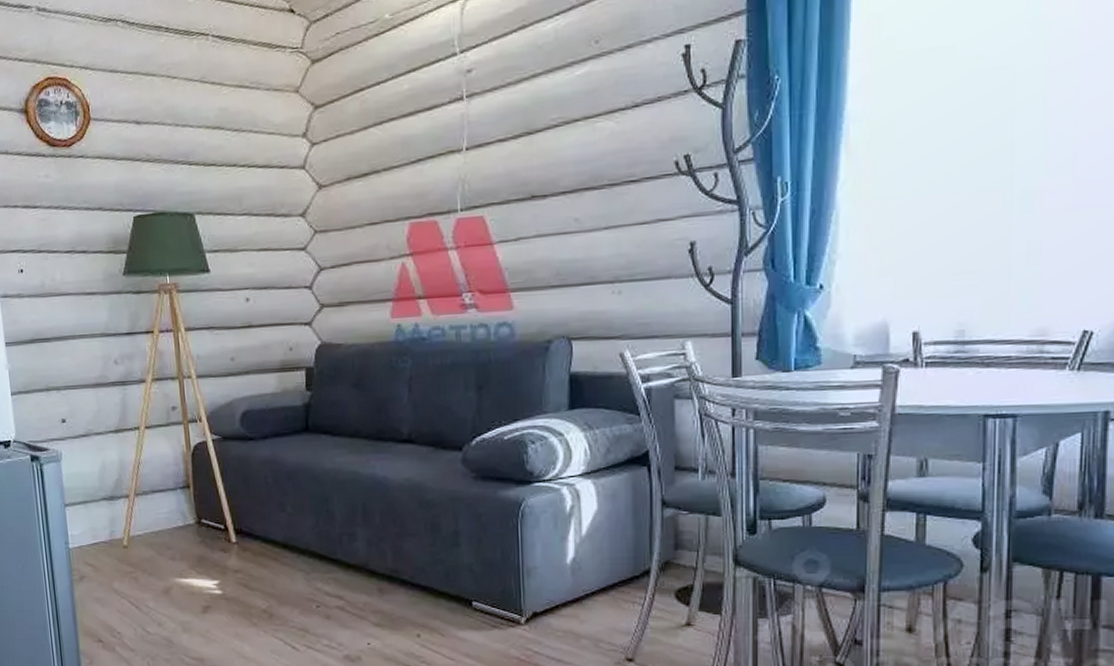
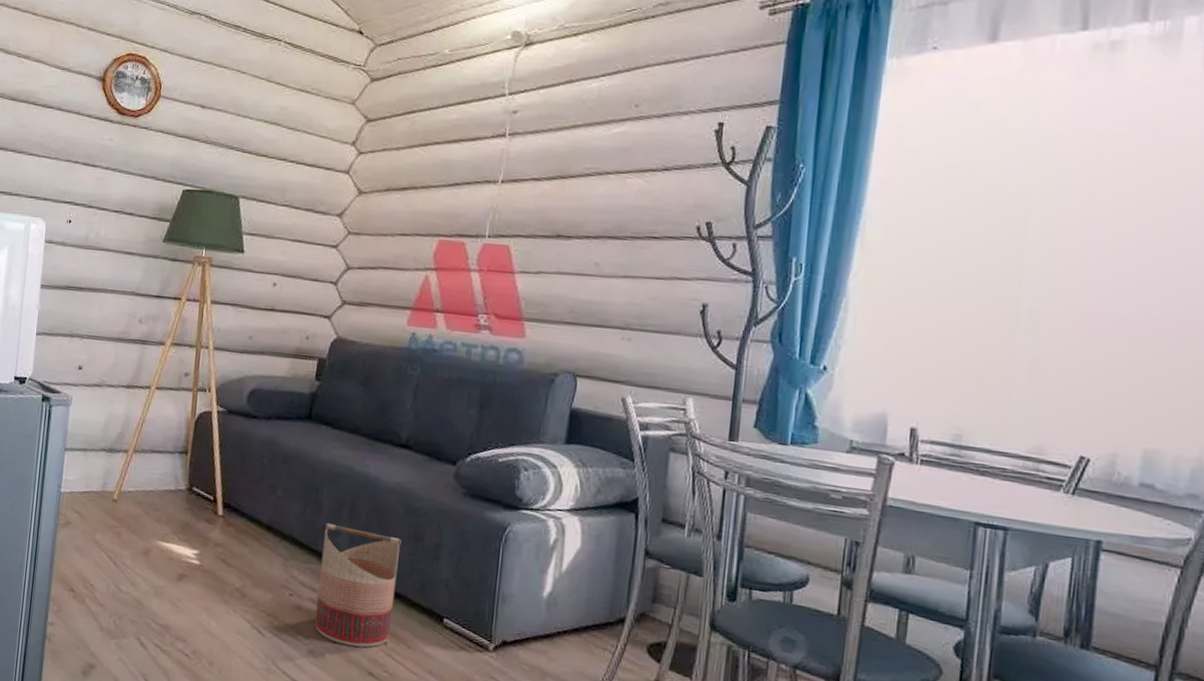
basket: none [340,530,422,645] -> present [315,523,402,648]

